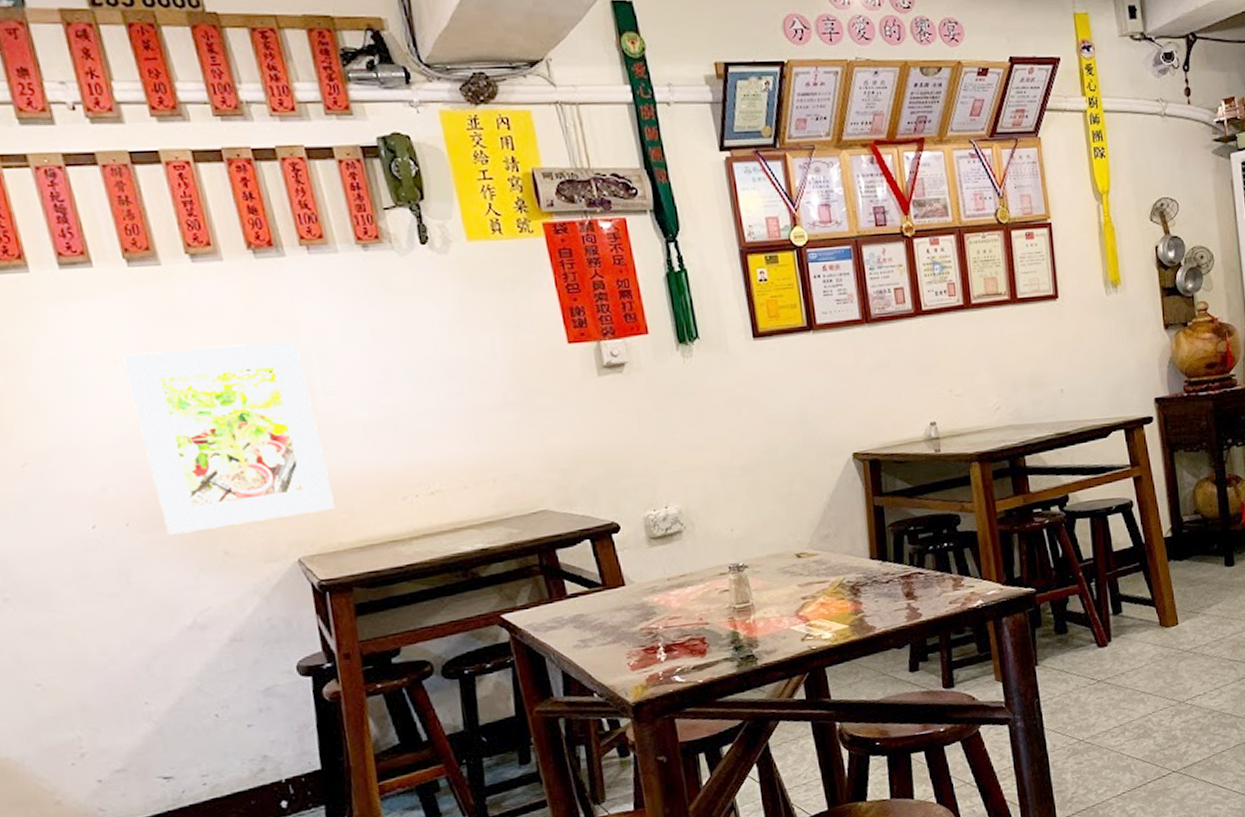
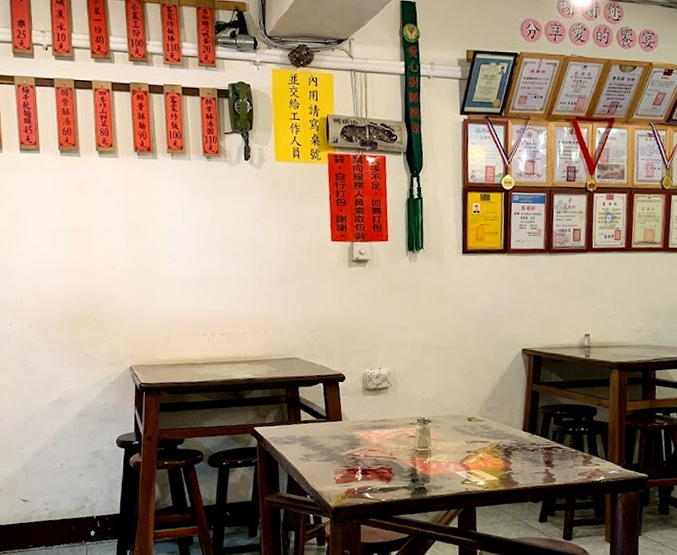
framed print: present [122,339,335,535] -> none [47,213,159,338]

